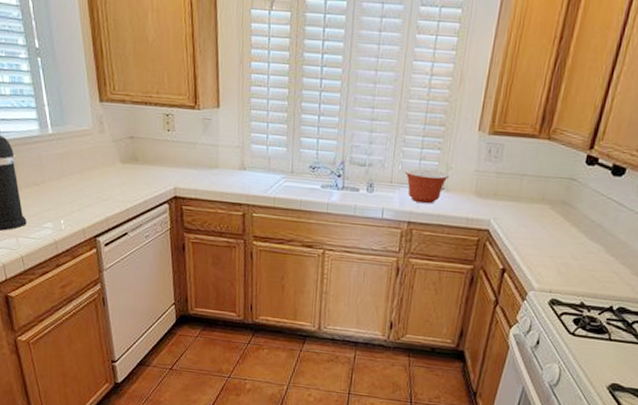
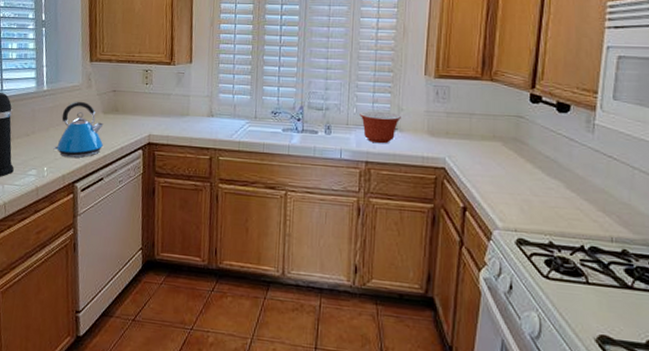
kettle: none [68,147,124,211] -> present [53,101,104,158]

